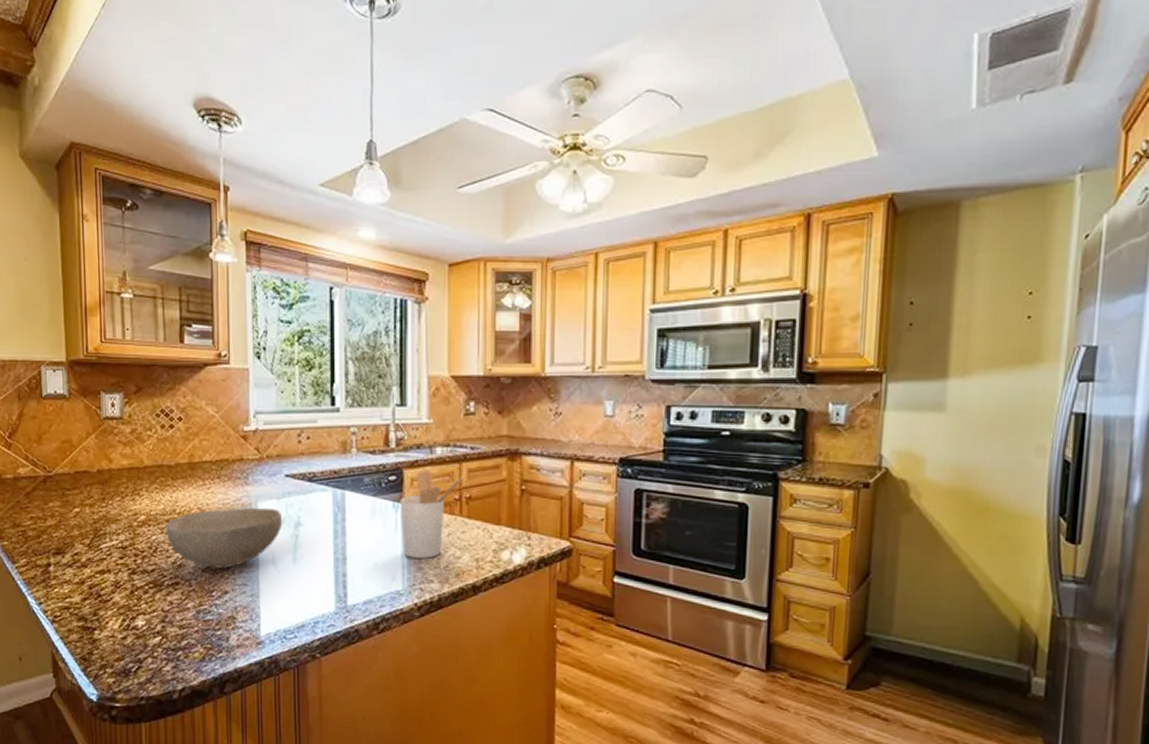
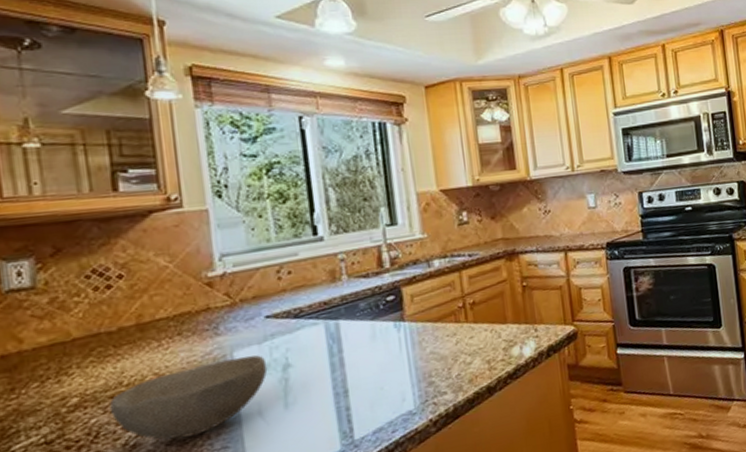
utensil holder: present [400,469,466,558] -> none [401,283,468,375]

